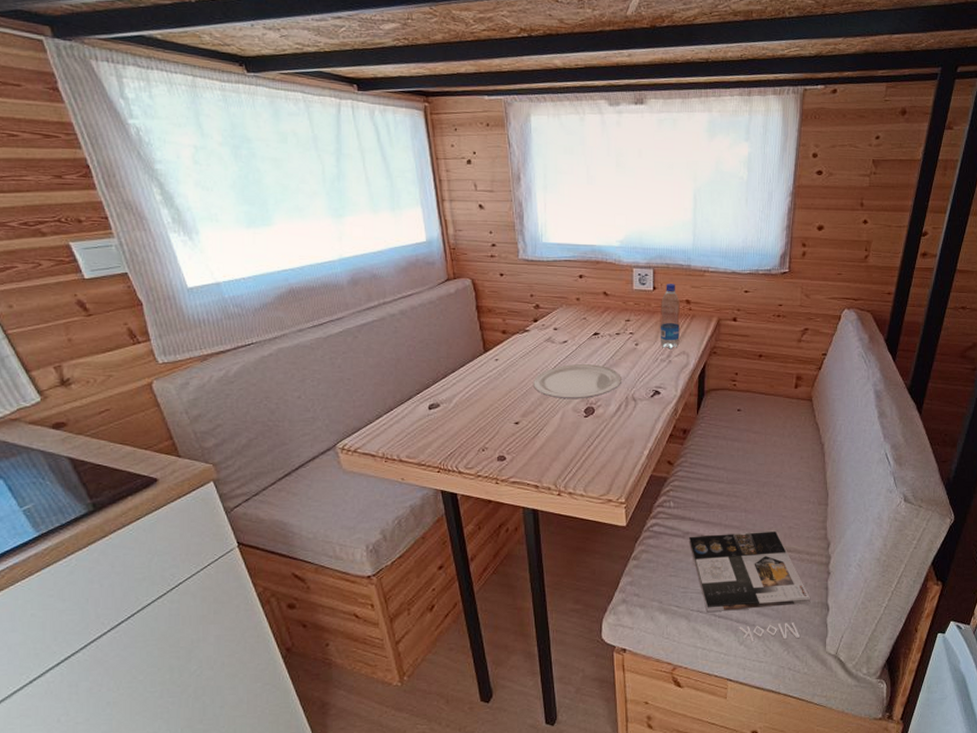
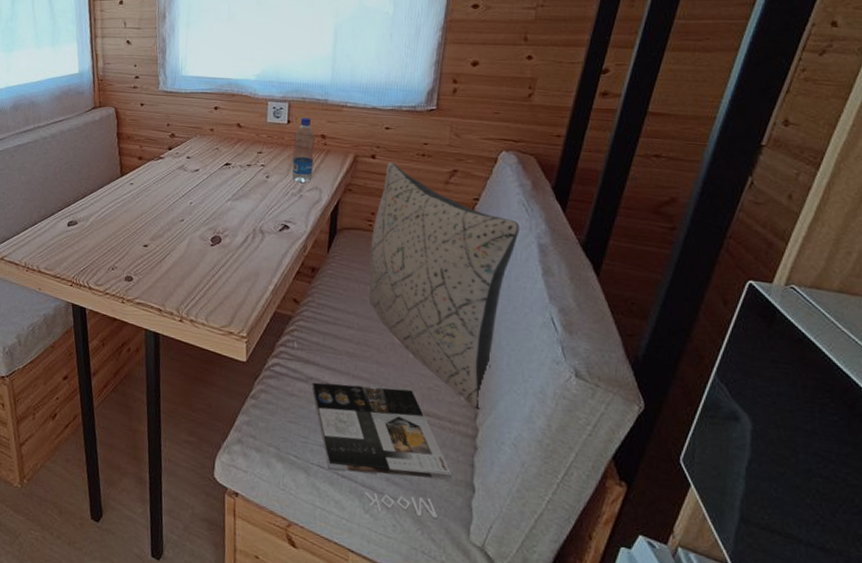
plate: present [534,364,621,399] -> none [164,192,250,228]
pillow: none [735,323,860,540] -> present [369,161,520,410]

